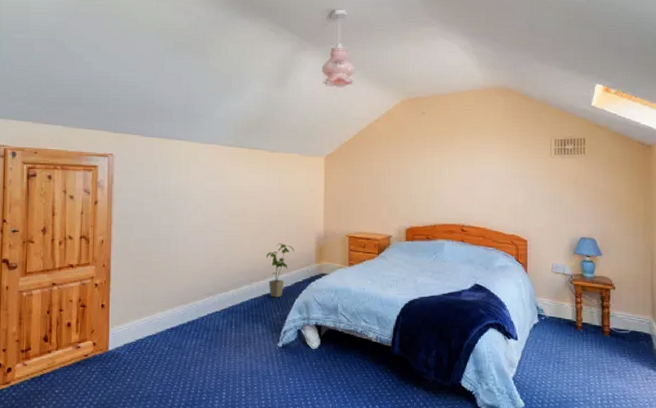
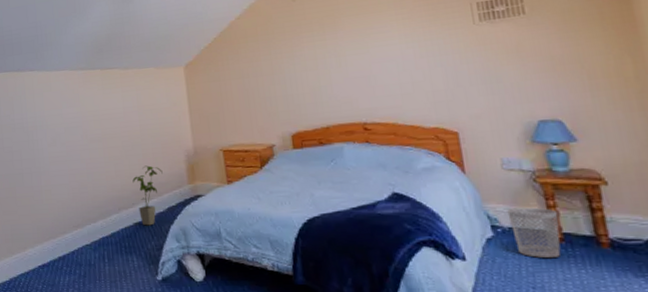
wastebasket: none [550,302,582,340] -> present [507,207,561,258]

